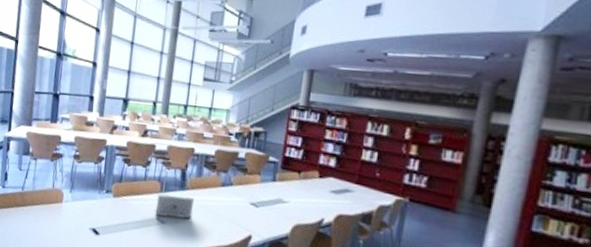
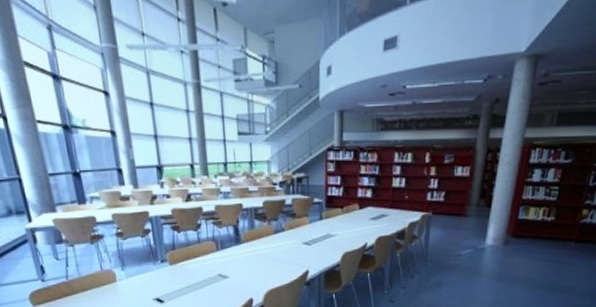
laptop: present [155,194,195,220] -> none [215,250,252,273]

